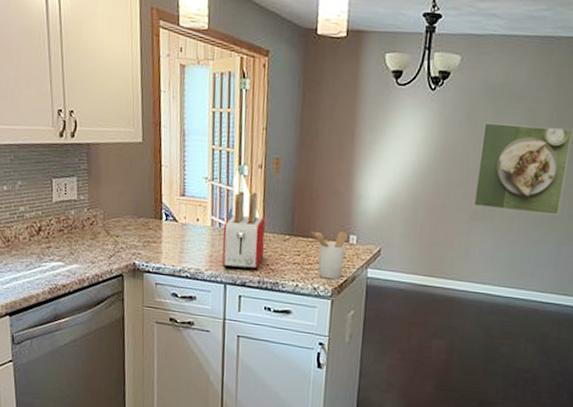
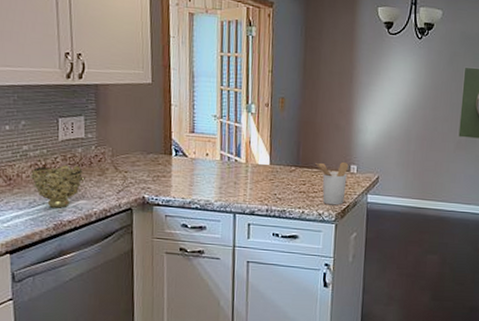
decorative bowl: none [26,227,78,272] -> present [30,164,85,208]
toaster: present [222,192,266,271] -> none [231,128,273,201]

